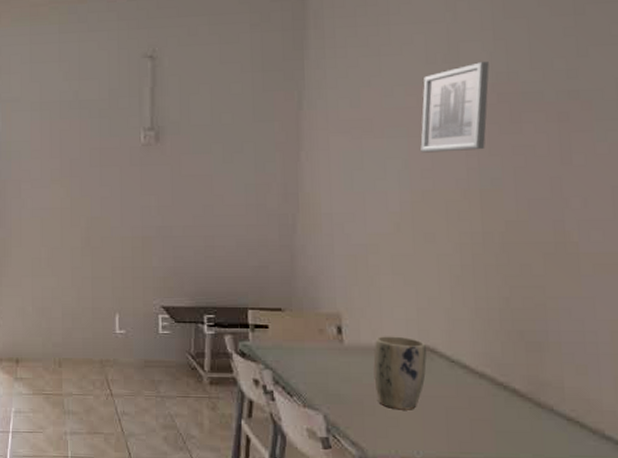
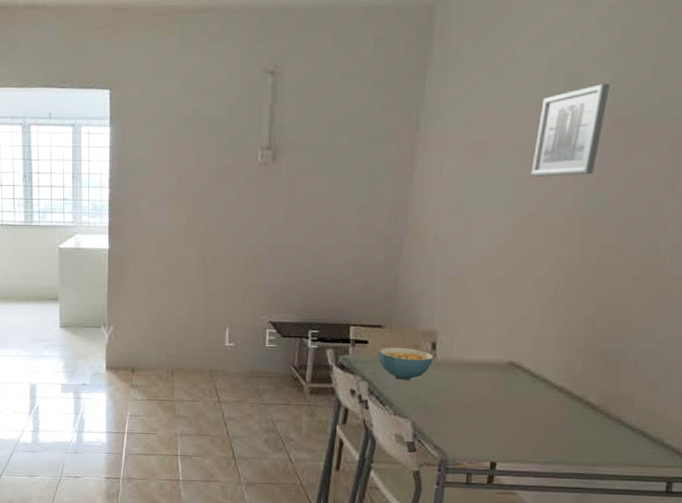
cereal bowl: none [280,331,341,368] -> present [378,347,434,380]
plant pot: present [373,336,427,410] -> none [461,352,512,419]

